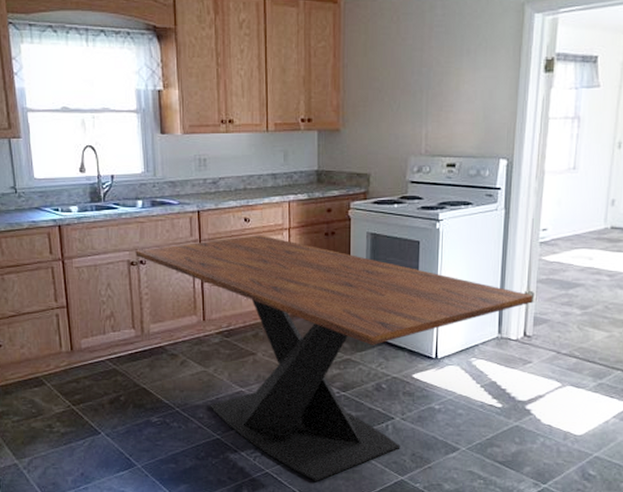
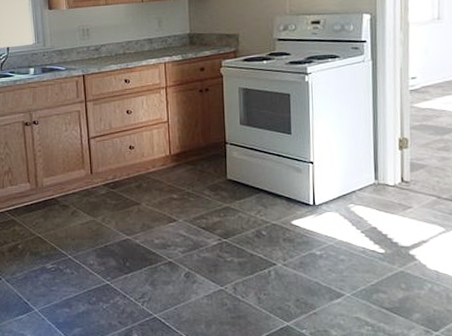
dining table: present [135,235,533,481] -> none [29,94,408,326]

